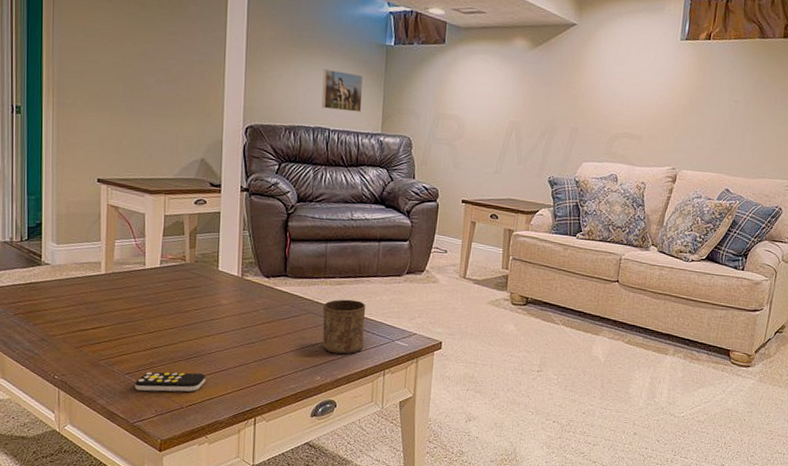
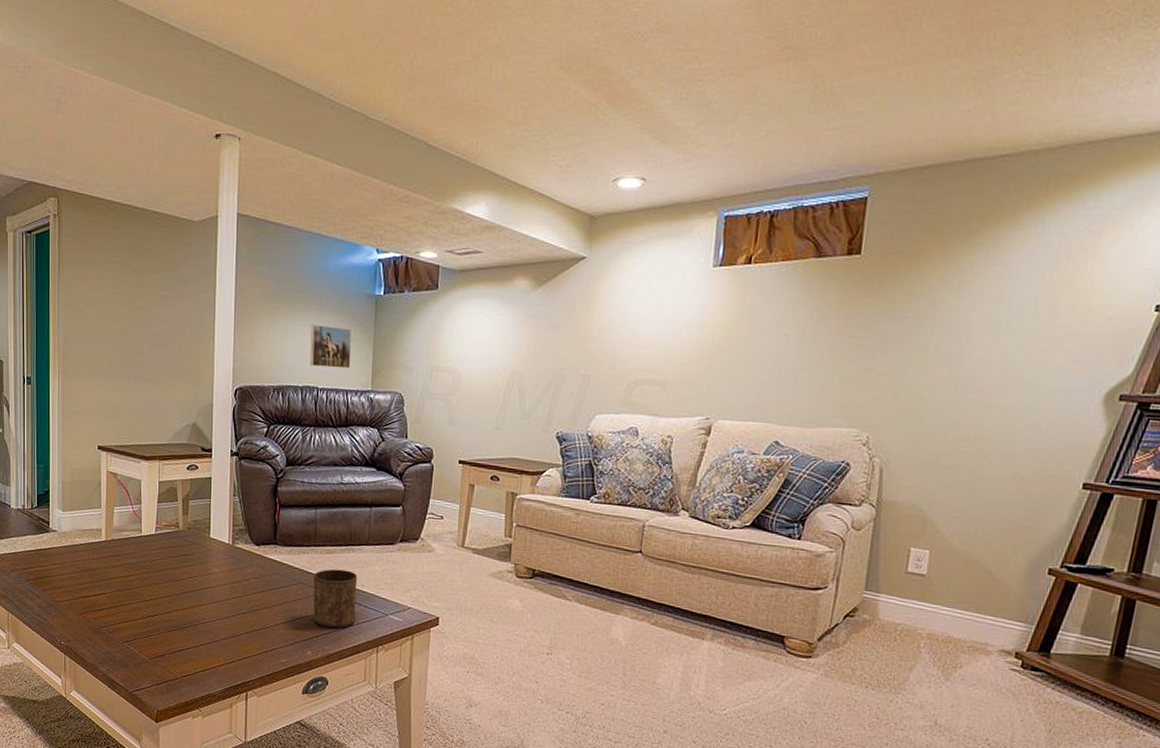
remote control: present [134,372,206,392] -> none [132,640,199,663]

